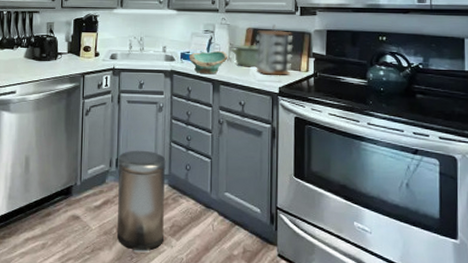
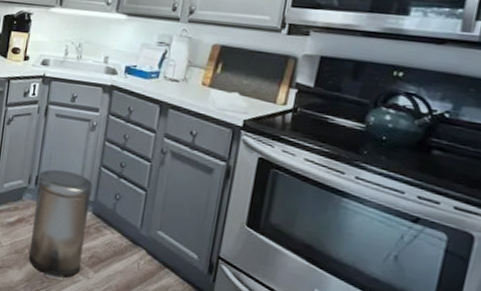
bowl: present [189,50,228,75] -> none [134,66,184,95]
cooking pot: present [230,44,260,67] -> none [187,63,227,93]
spice rack: present [255,24,294,76] -> none [217,42,273,107]

